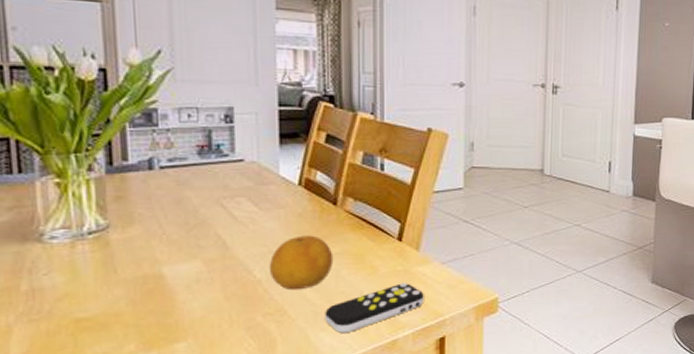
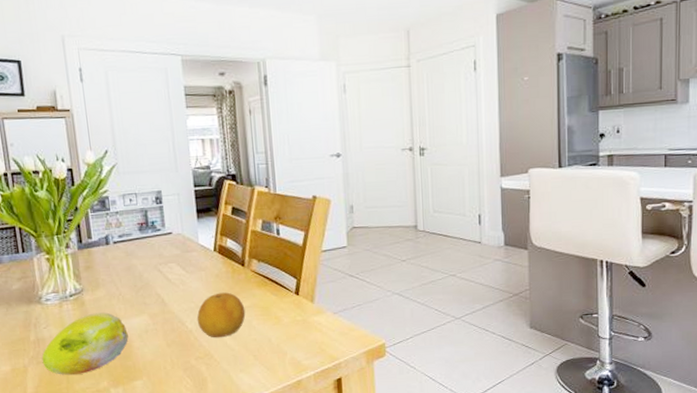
fruit: none [37,256,171,337] -> present [42,312,129,375]
remote control: present [325,283,424,333] -> none [242,331,321,374]

